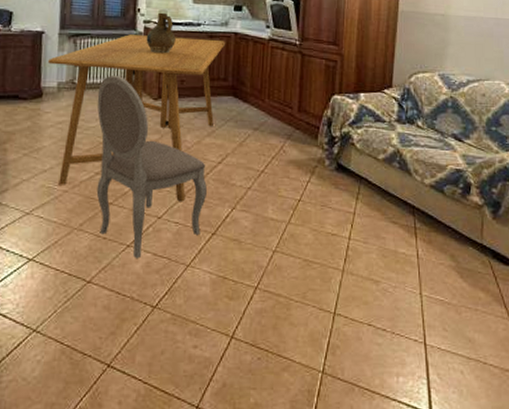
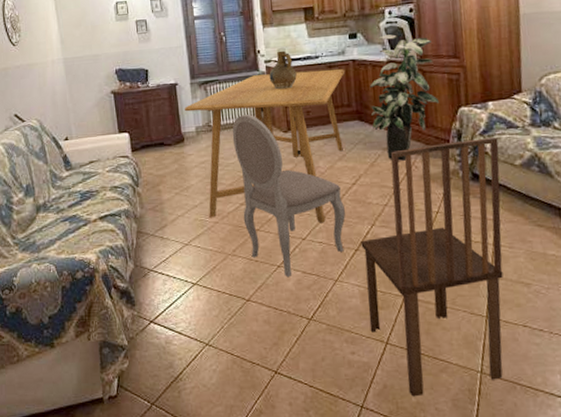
dining chair: none [216,128,365,397] -> present [361,136,503,397]
indoor plant: none [246,12,314,144] -> present [369,34,439,161]

